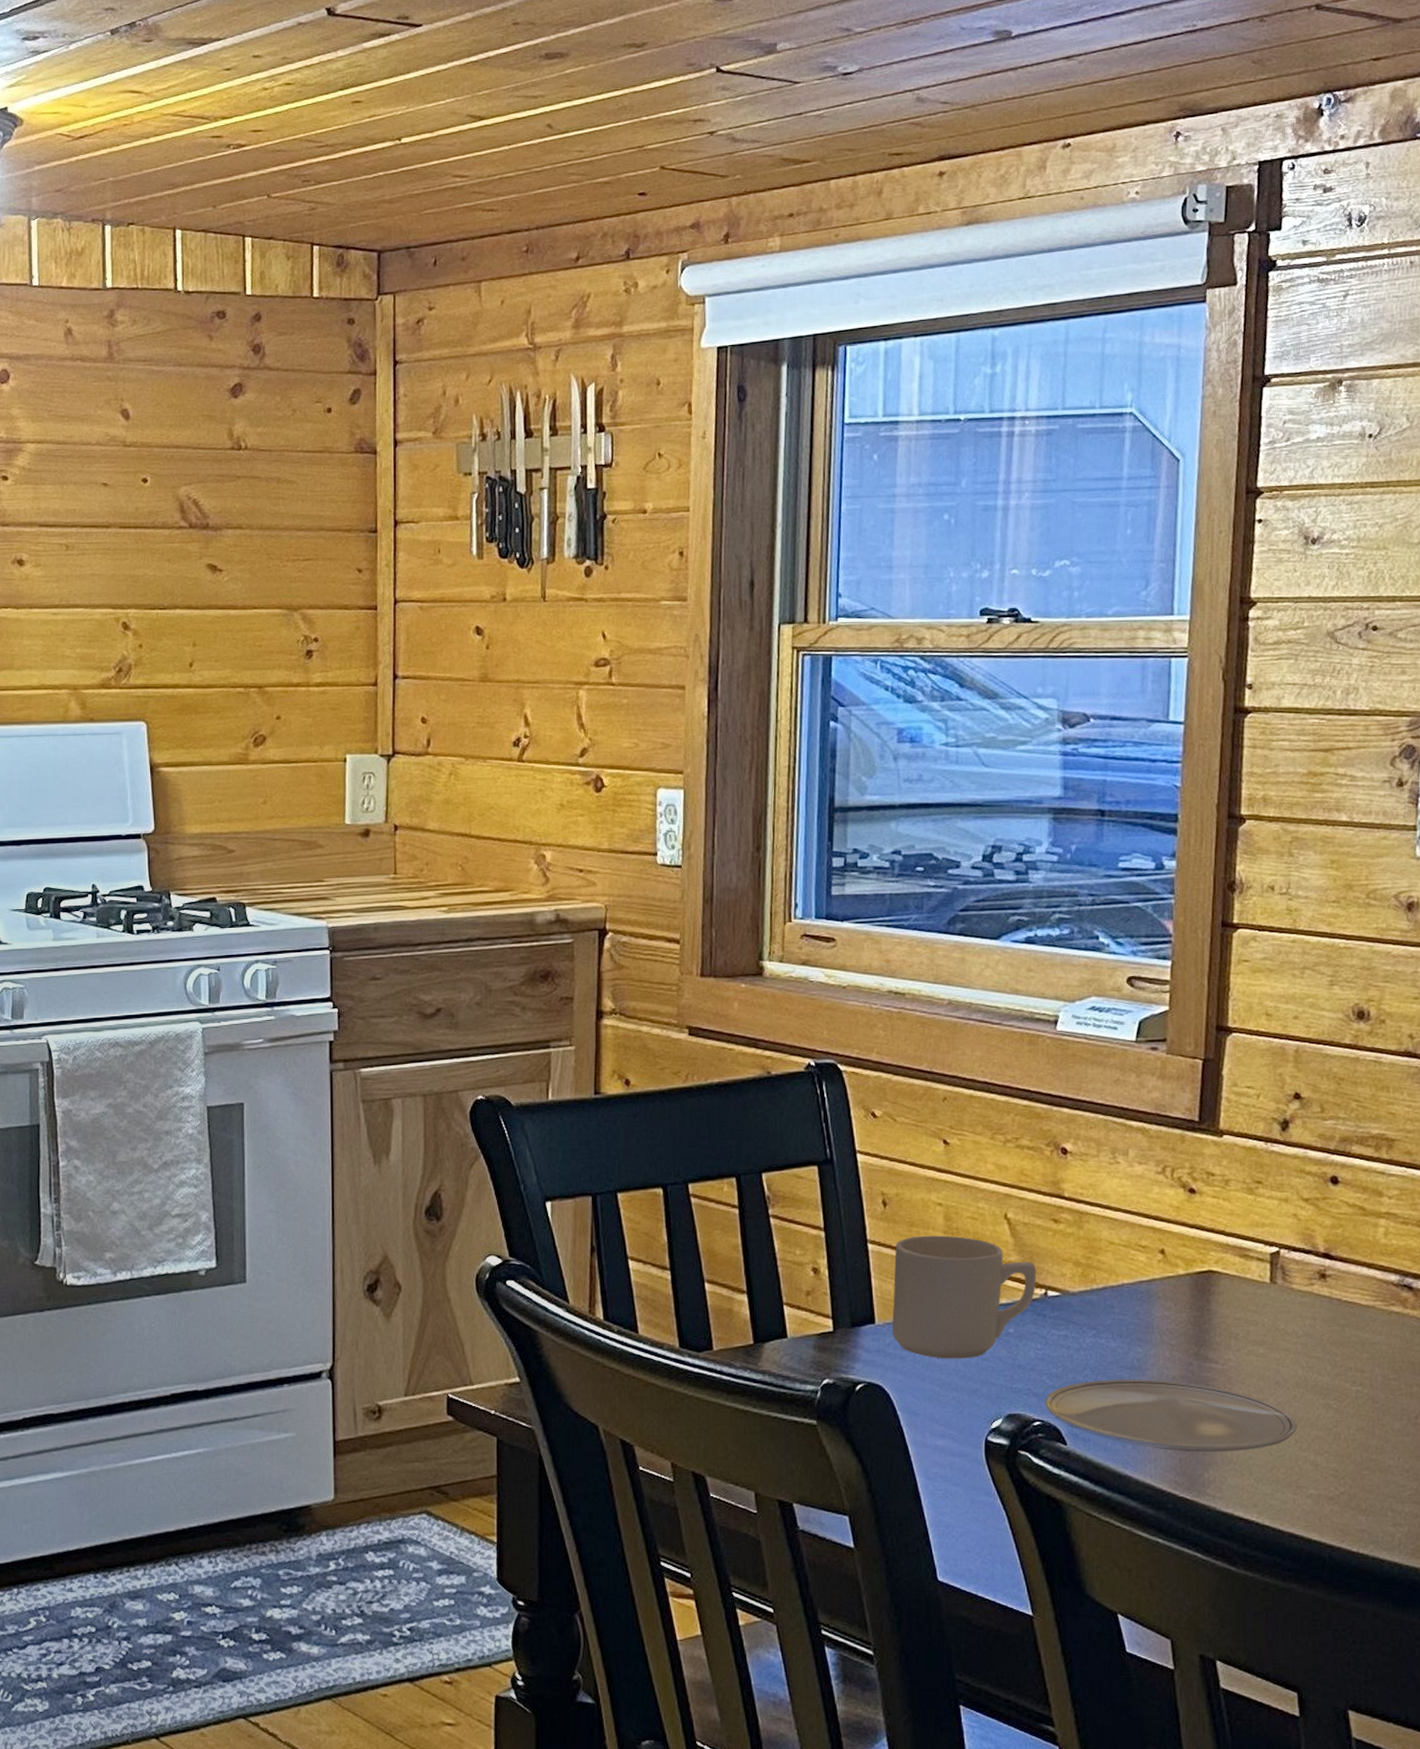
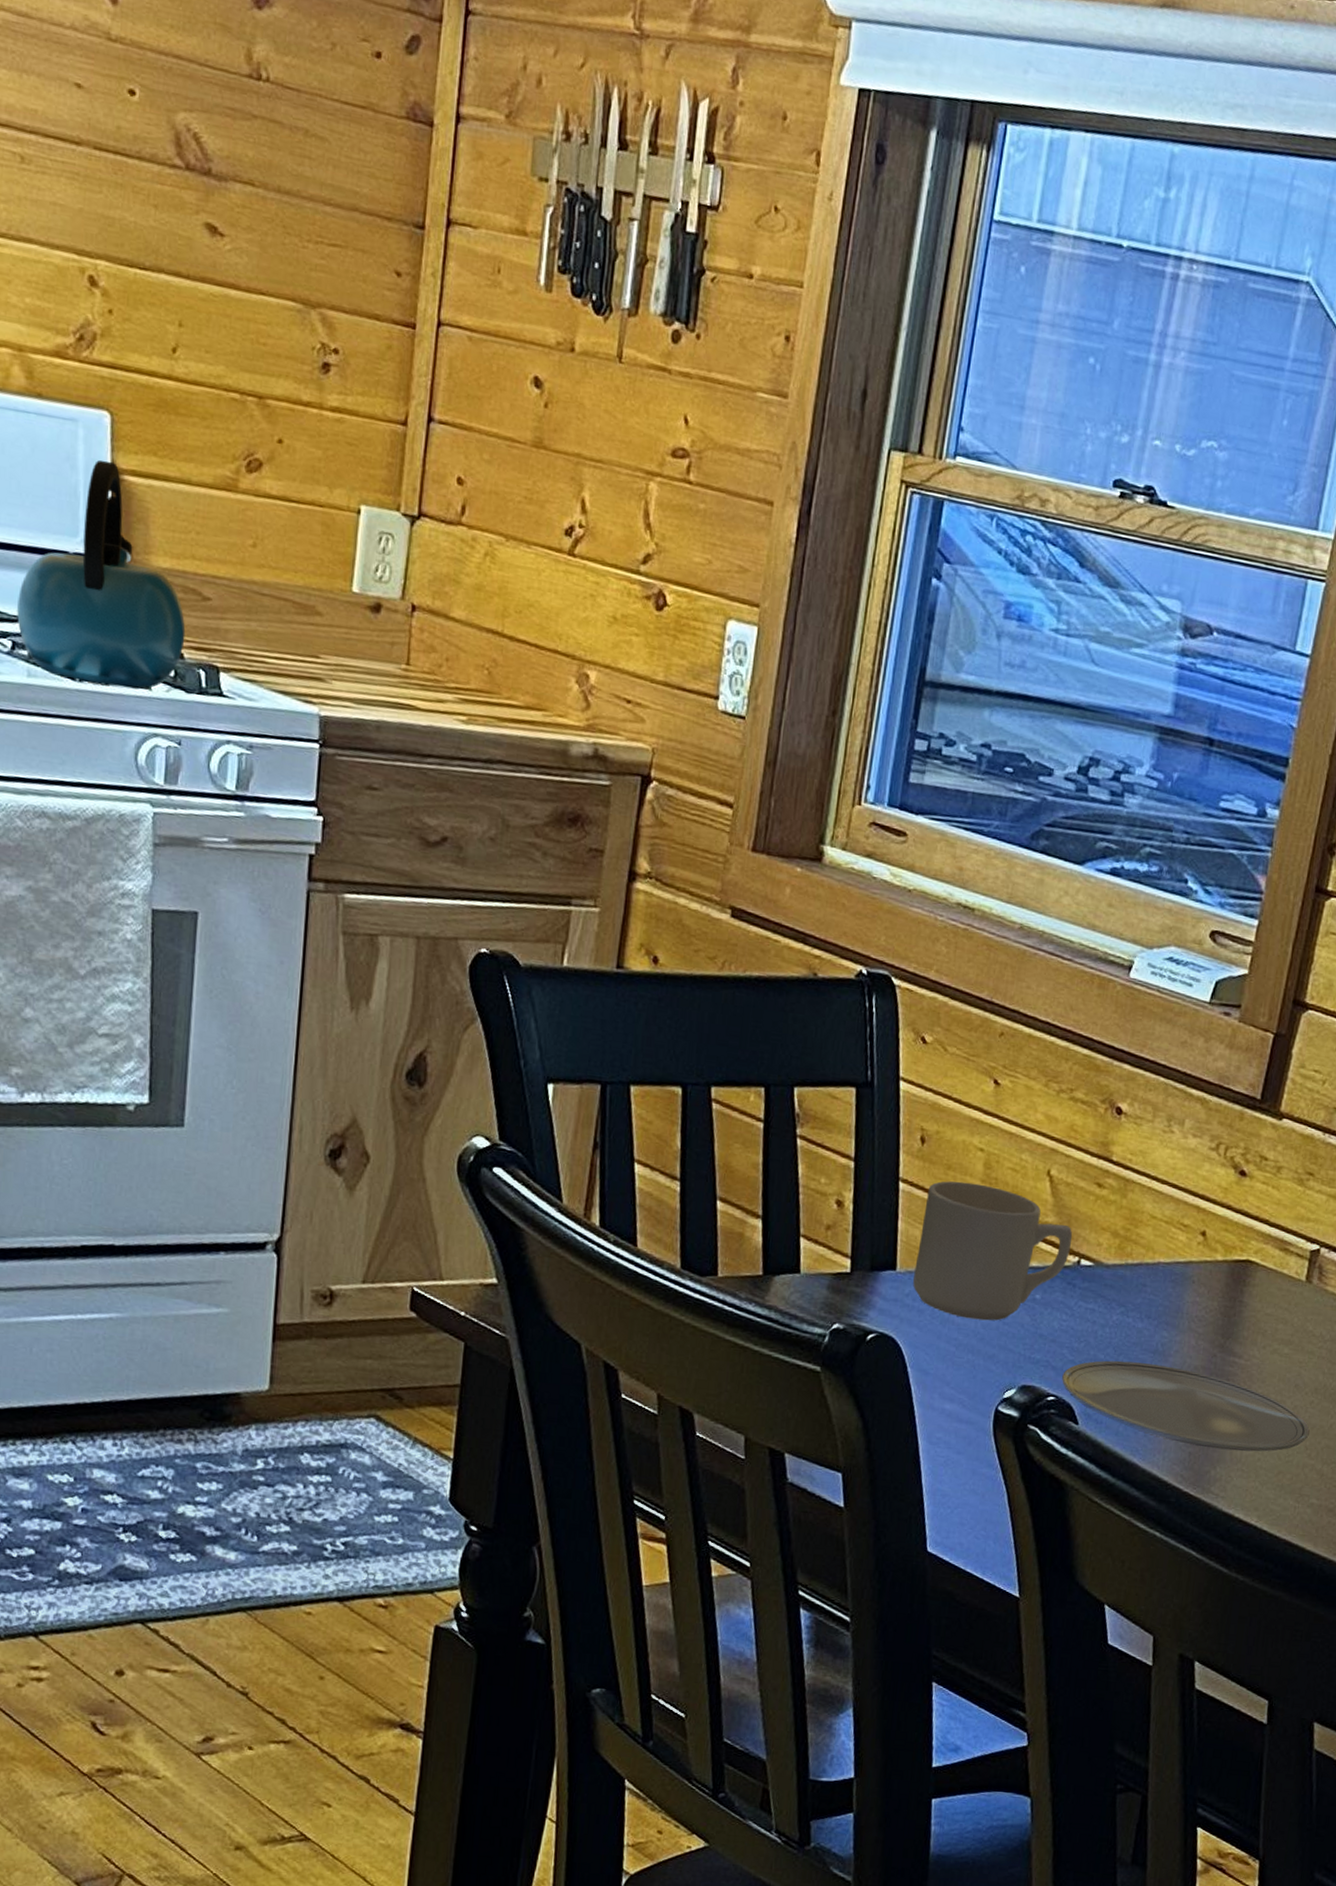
kettle: none [86,759,217,934] -> present [17,459,186,689]

